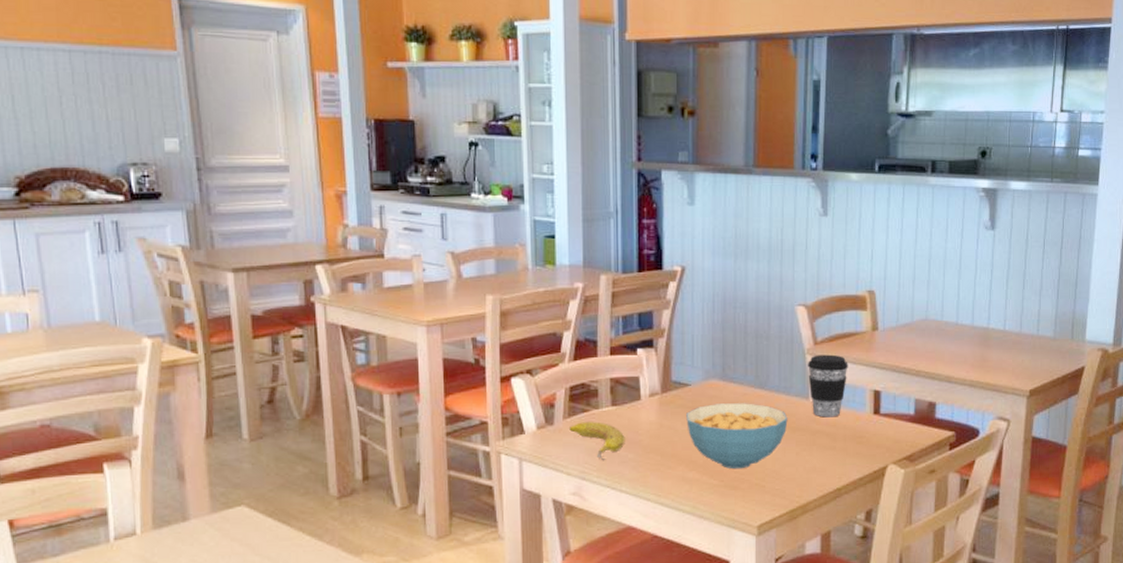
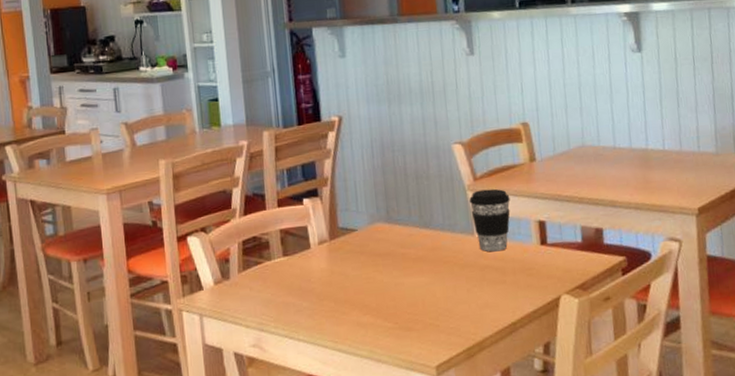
fruit: present [569,422,625,461] -> none [245,273,299,312]
cereal bowl: present [686,403,788,470] -> none [355,243,456,311]

